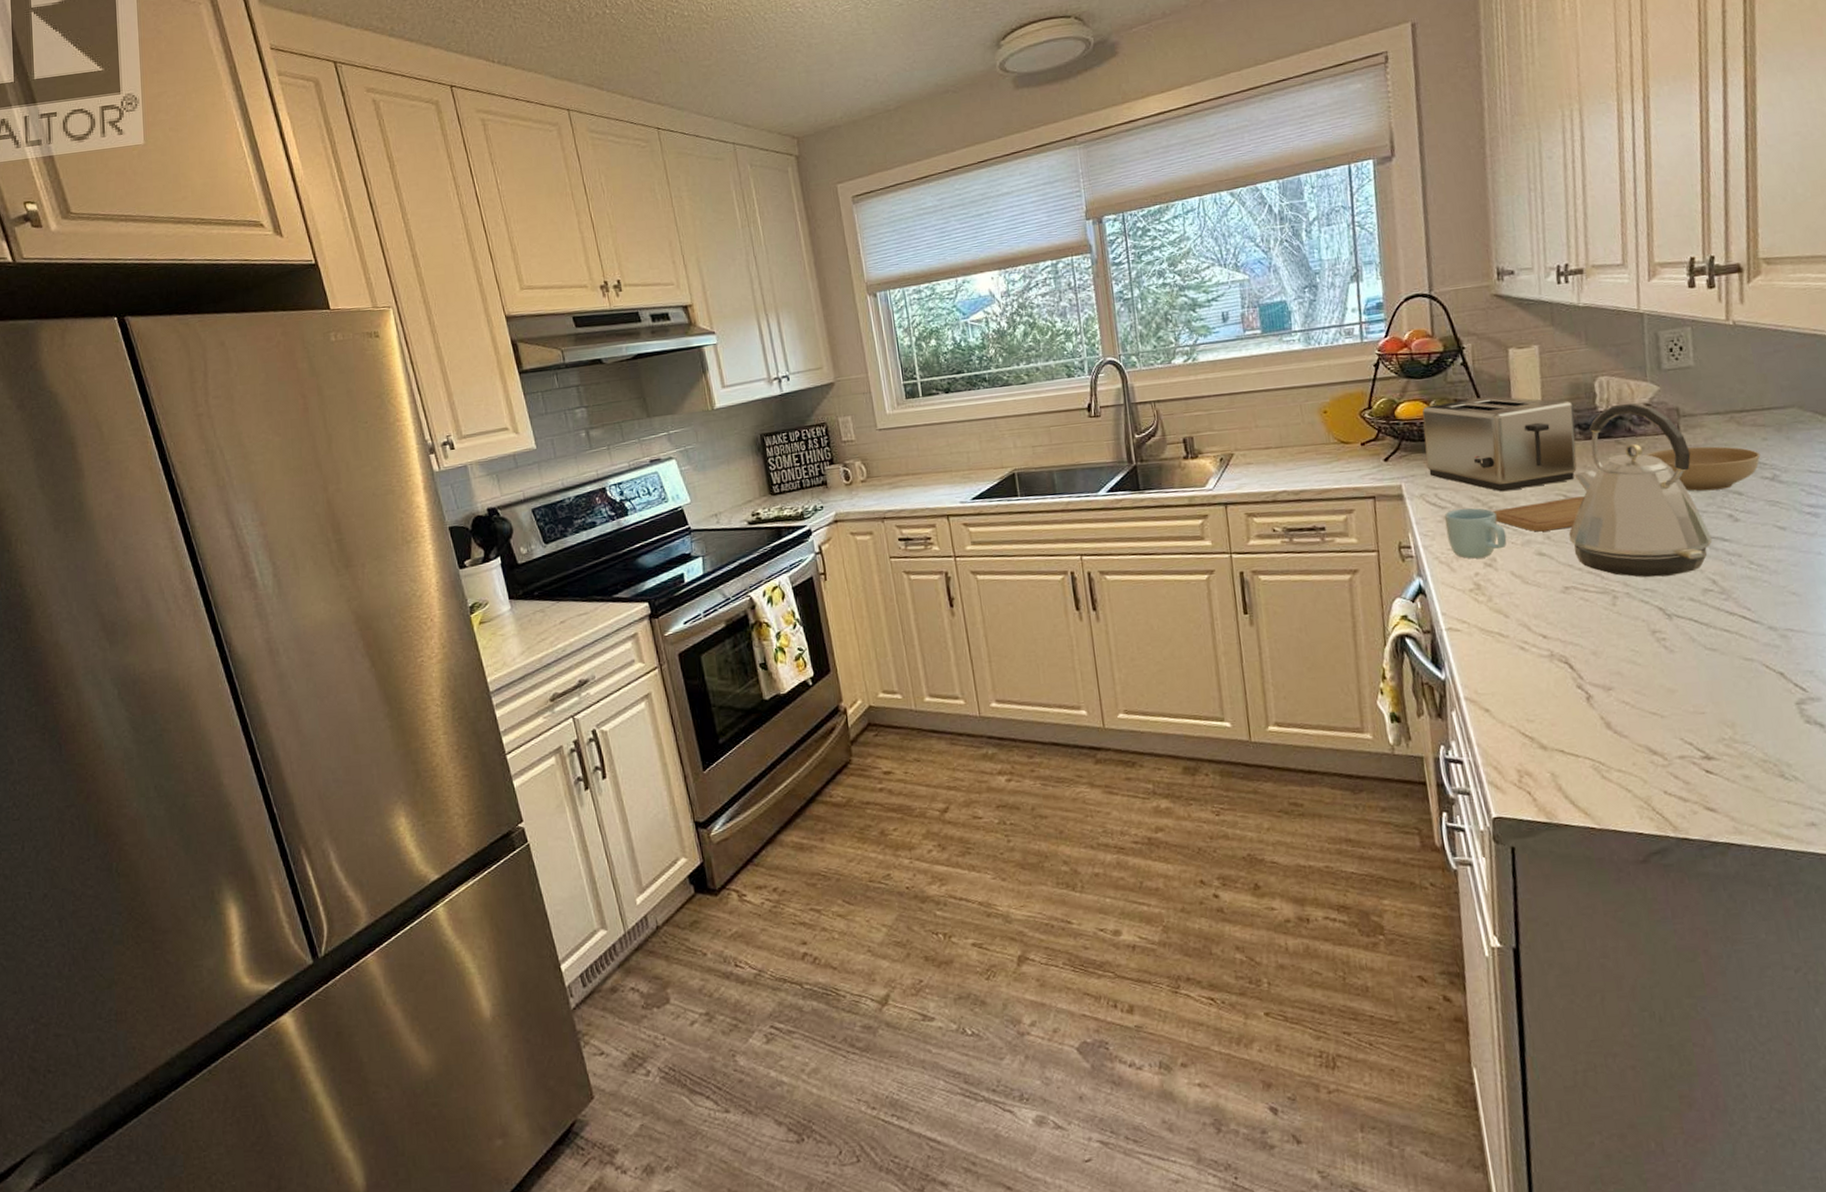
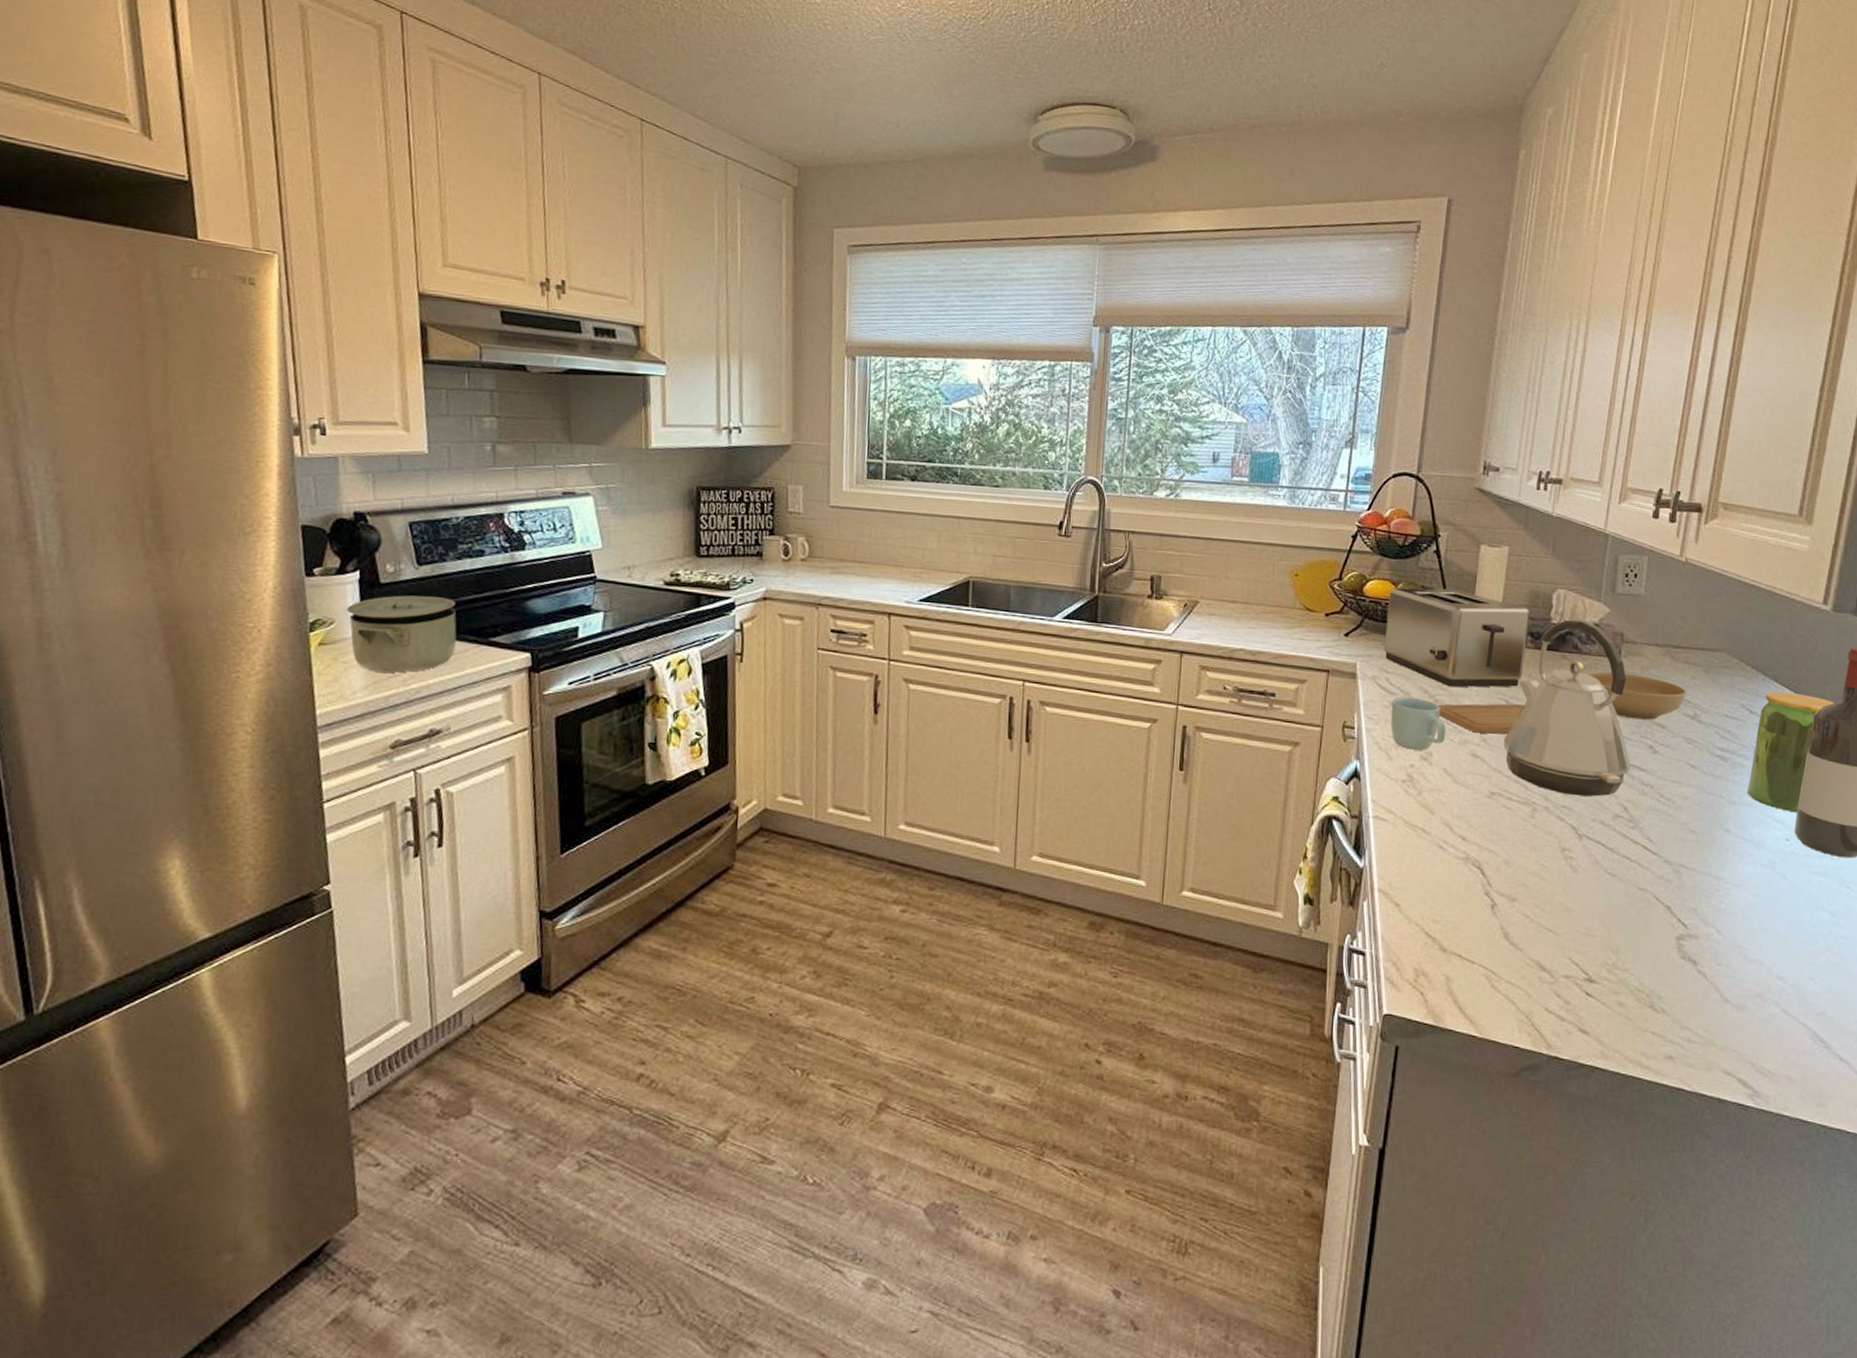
saucepan: none [495,567,587,639] -> present [346,595,457,673]

